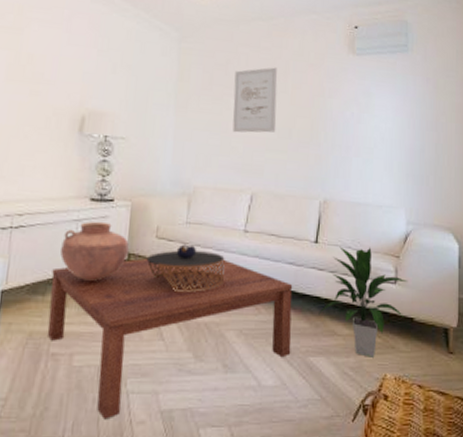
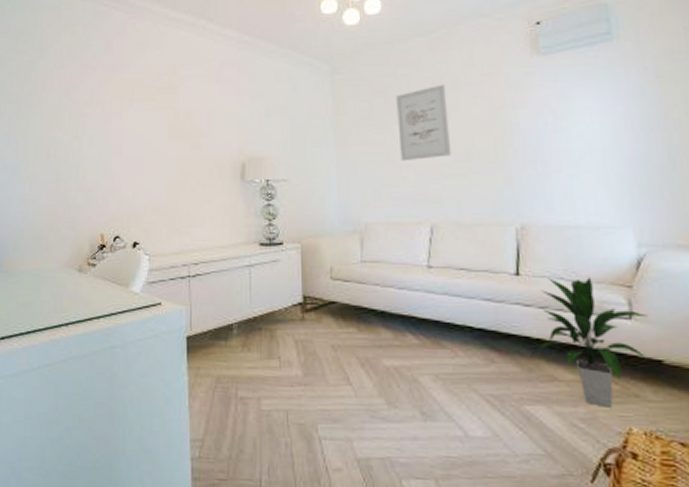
coffee table: present [47,259,293,420] -> none [231,298,501,465]
vase: present [60,221,129,281] -> none [237,265,304,325]
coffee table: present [146,244,225,293] -> none [323,284,410,336]

